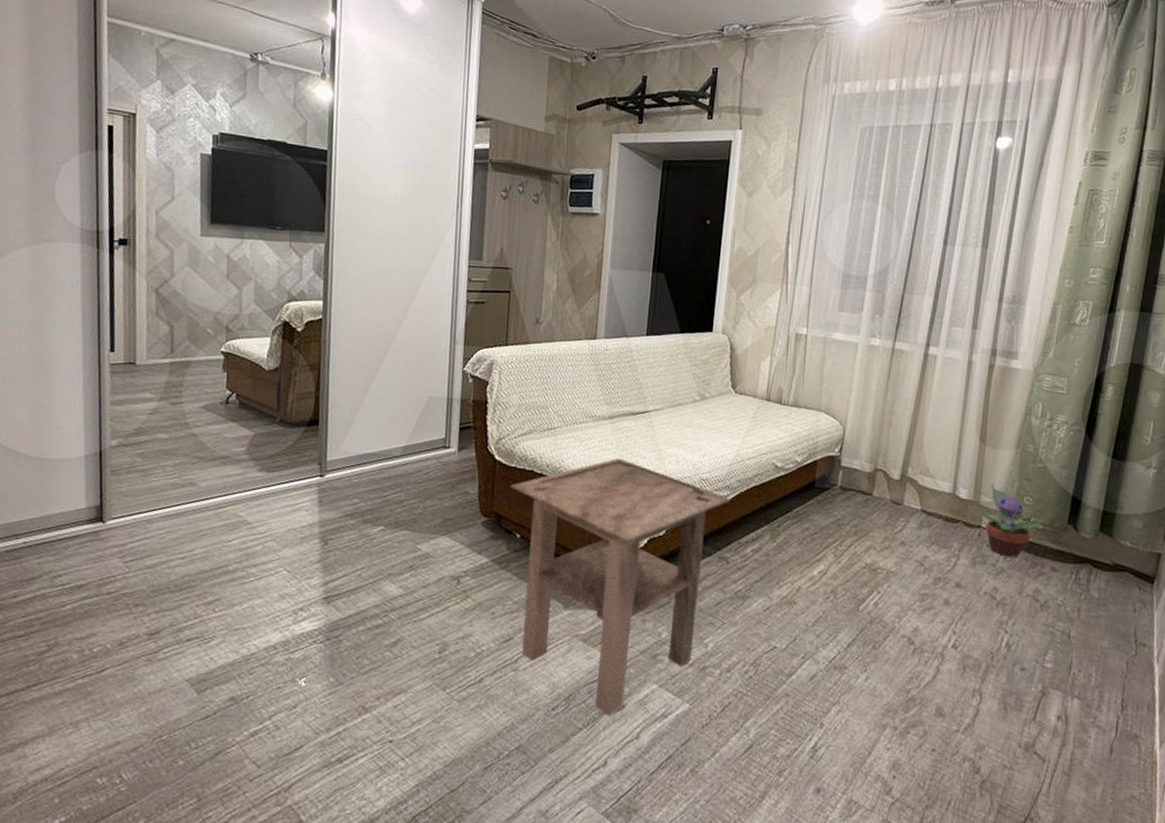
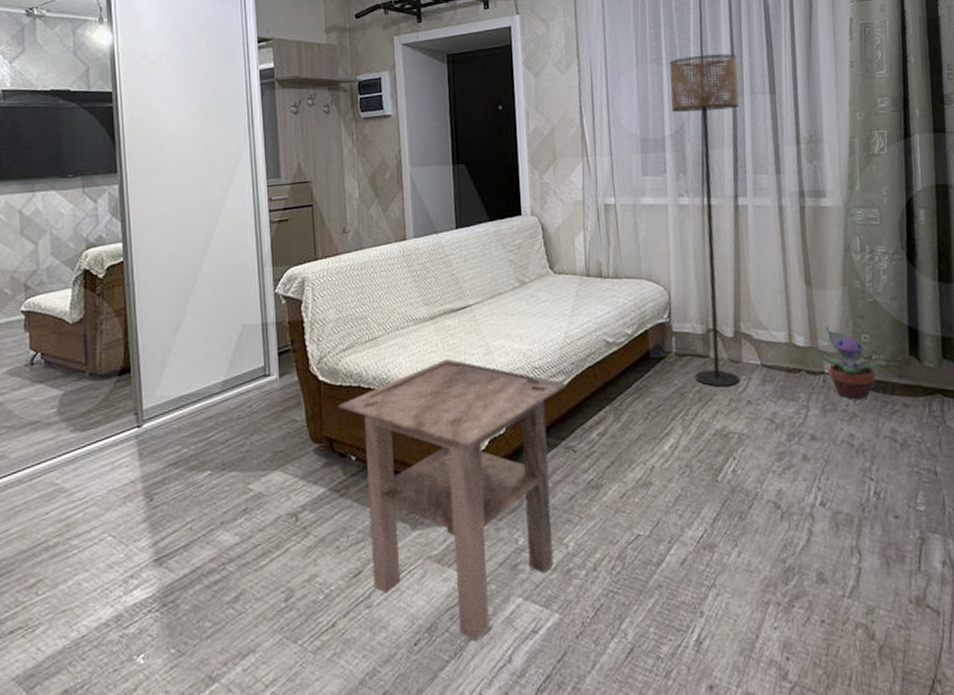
floor lamp: none [854,198,955,525] -> present [669,54,740,387]

